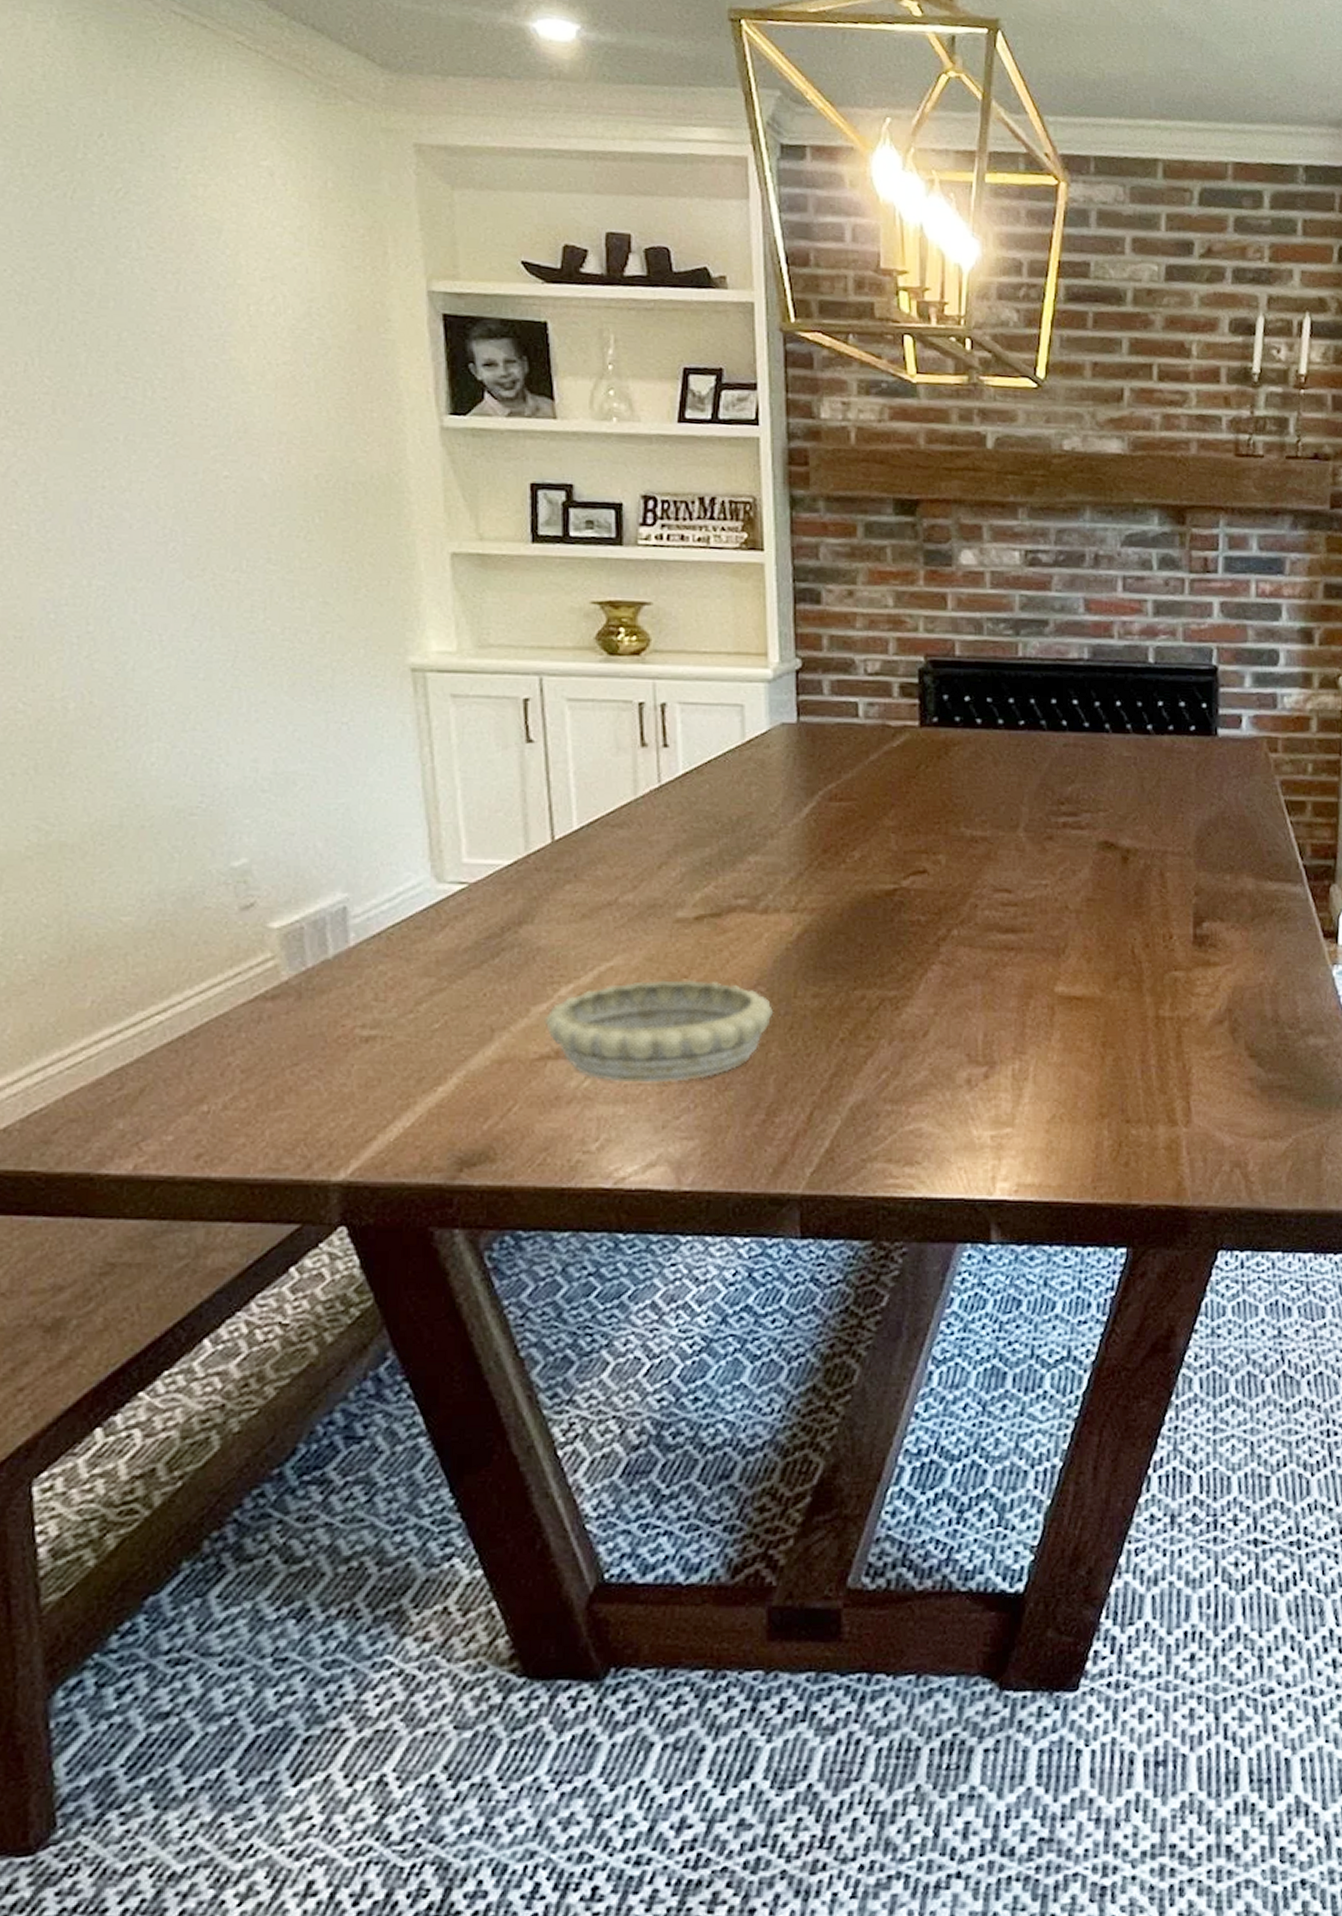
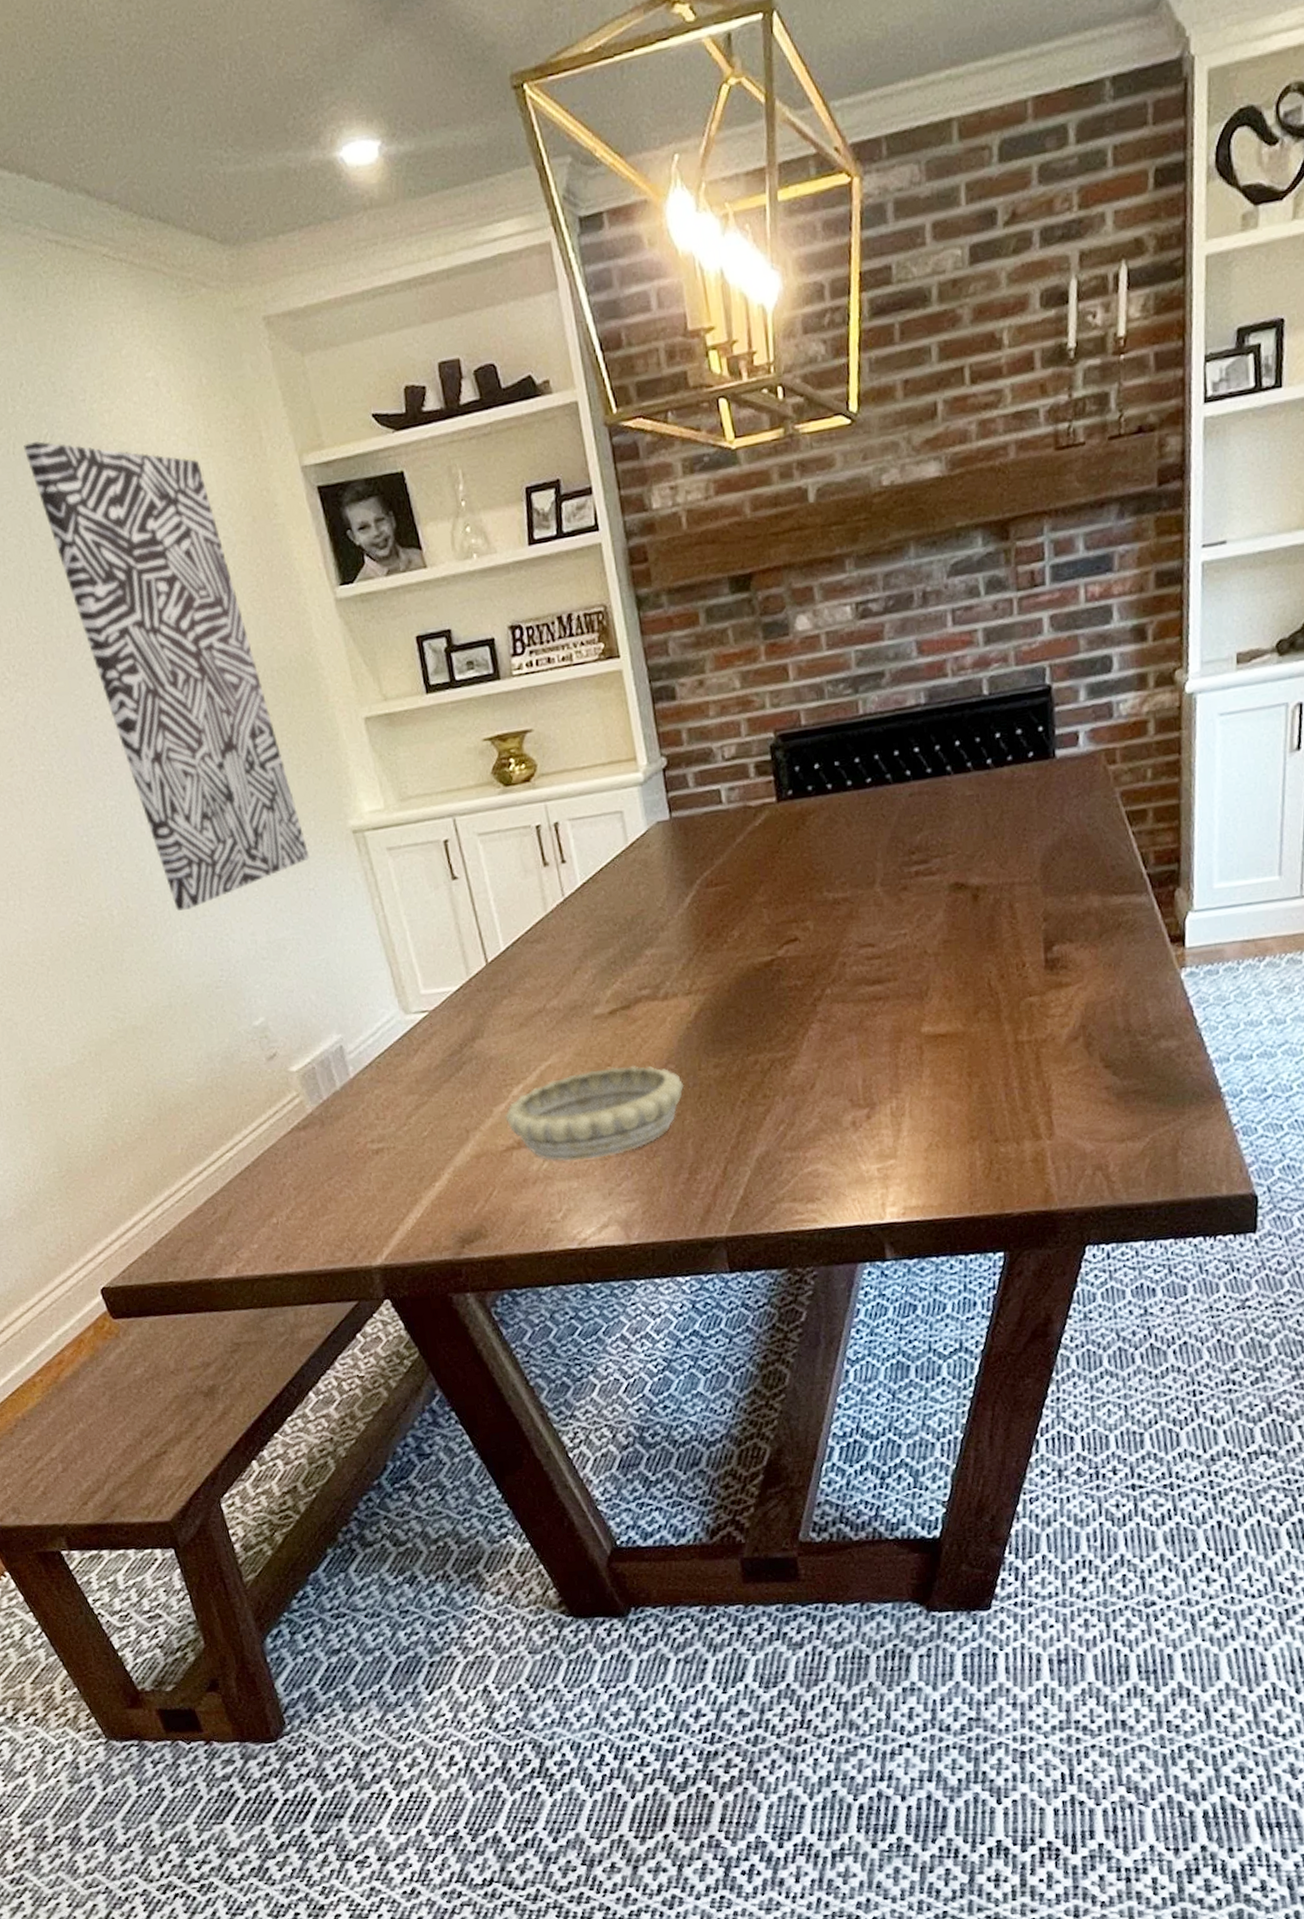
wall art: none [86,192,351,719] -> present [24,441,310,911]

